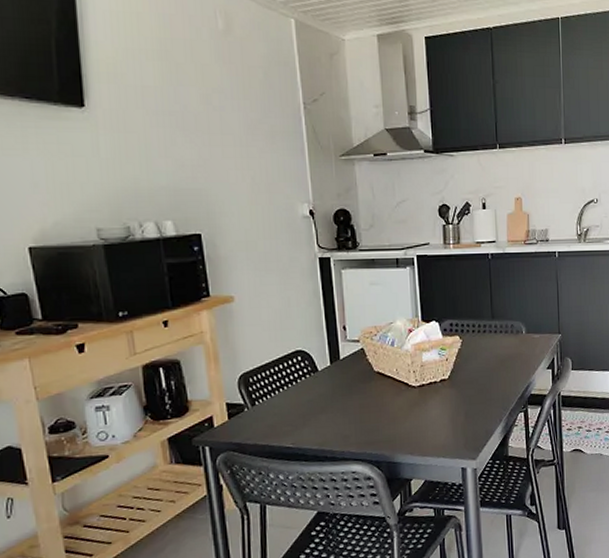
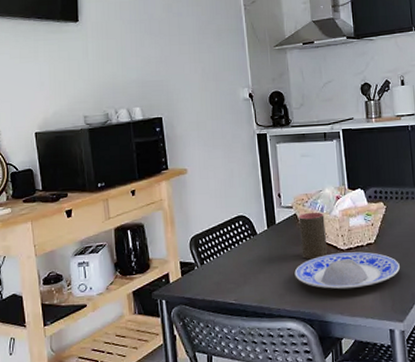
plate: none [361,388,474,429] -> present [294,252,400,290]
cup: none [366,346,398,398] -> present [298,212,328,260]

